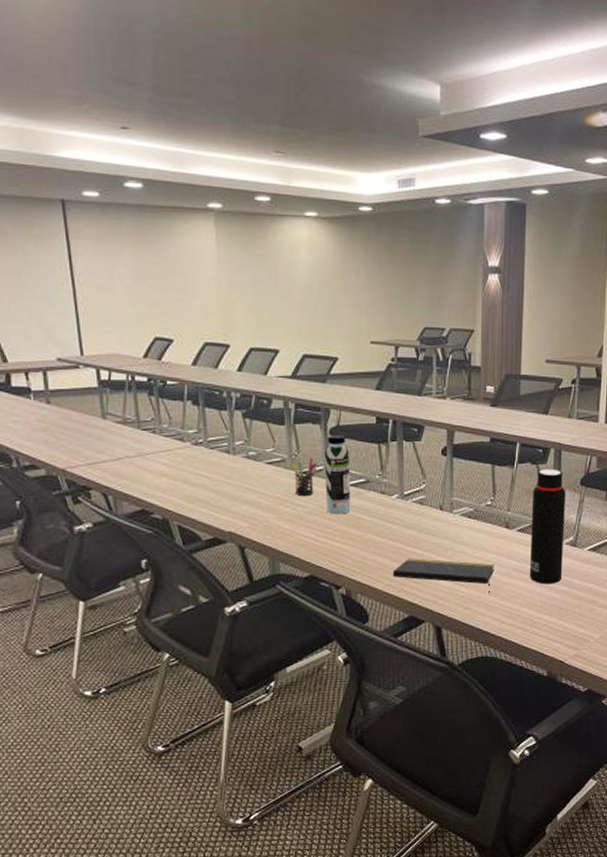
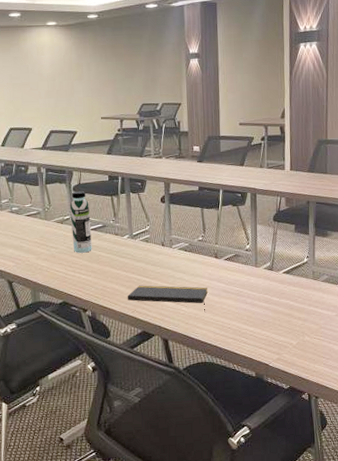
pen holder: present [291,458,317,495] -> none [45,210,65,240]
water bottle: present [529,469,566,584] -> none [235,209,263,302]

